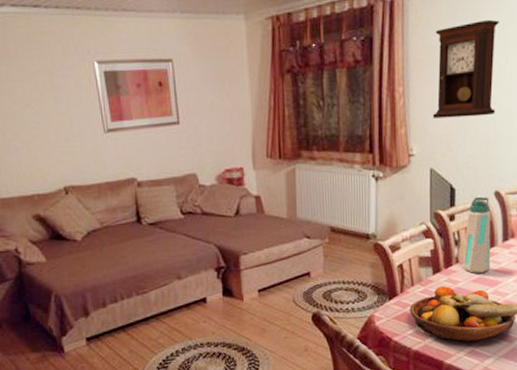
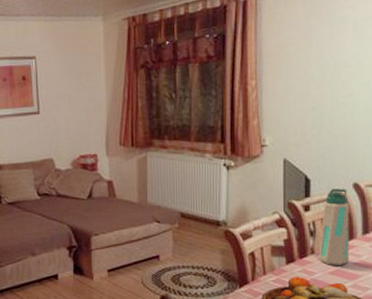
pendulum clock: present [432,19,499,119] -> none [286,16,356,111]

